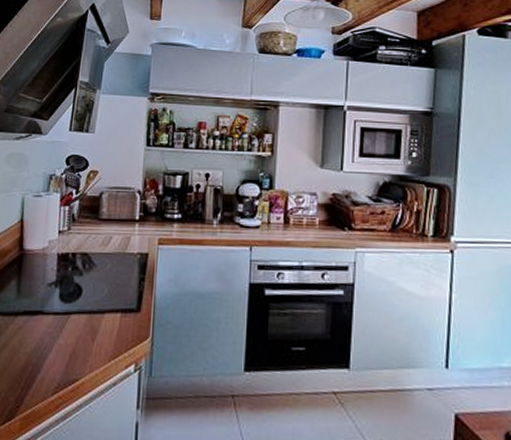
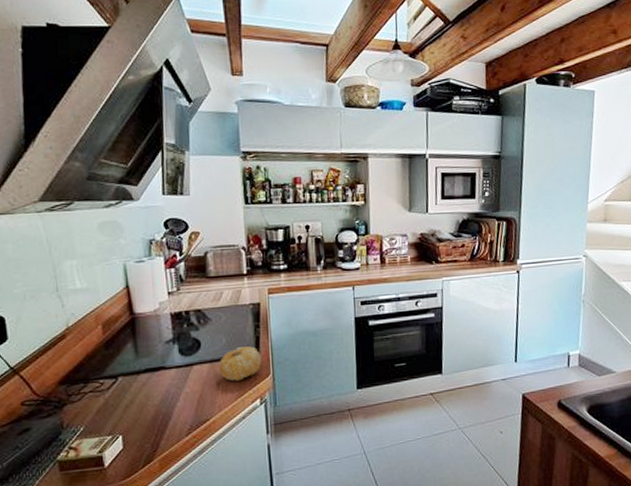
fruit: none [96,300,143,340] -> present [218,346,262,381]

